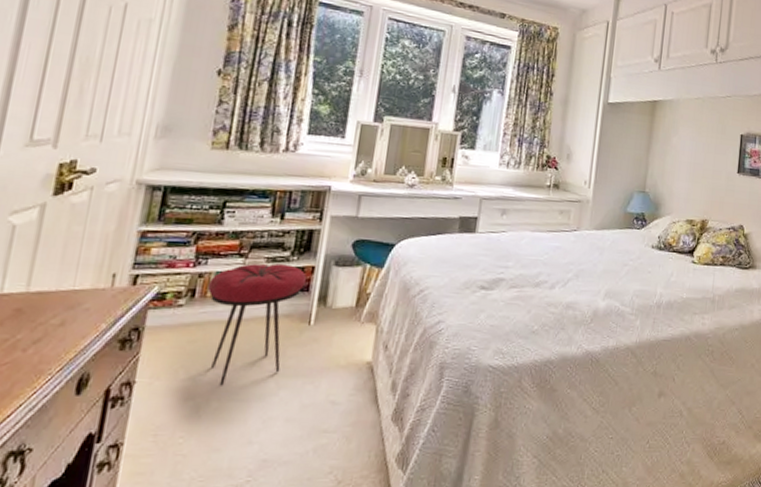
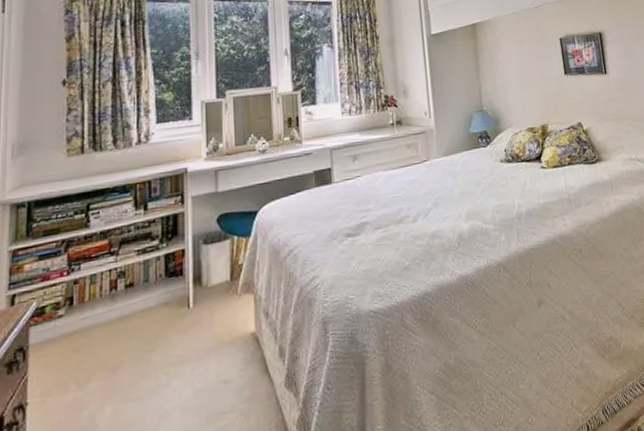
stool: present [207,263,307,386] -> none [84,252,179,389]

